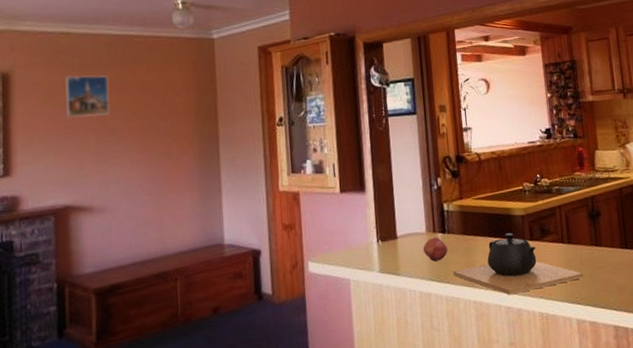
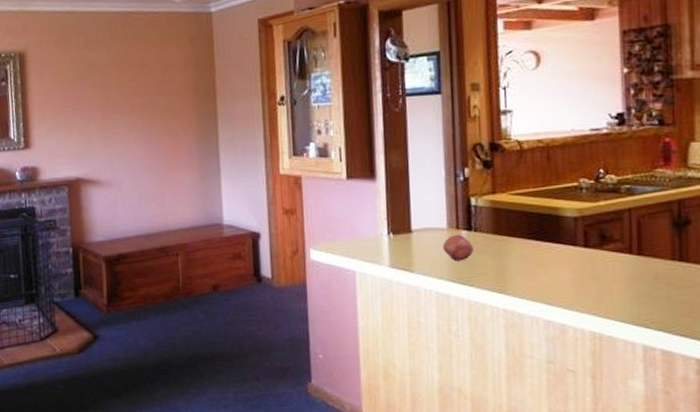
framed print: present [65,75,109,117] -> none [72,52,112,95]
teapot: present [453,233,584,296] -> none [479,236,658,308]

